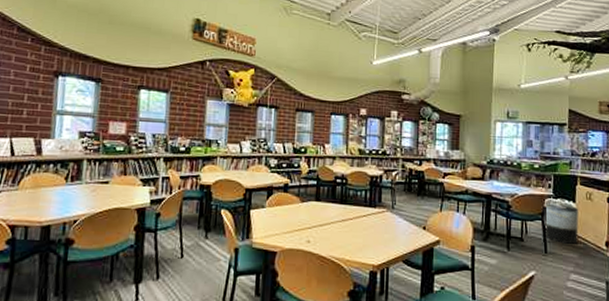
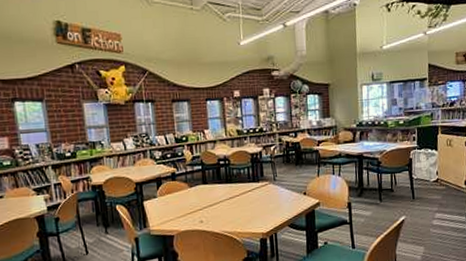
trash can: present [544,203,579,244] -> none [410,153,441,188]

